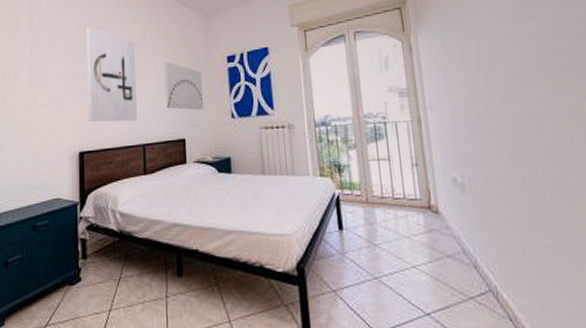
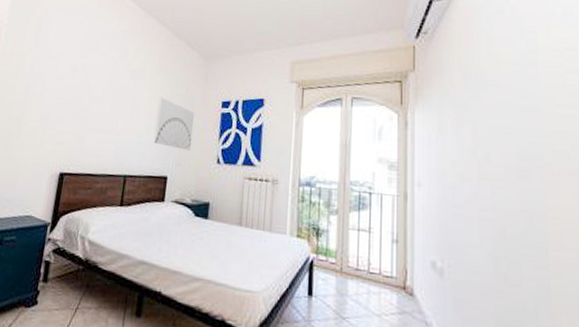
wall art: present [85,26,137,122] -> none [73,51,133,151]

